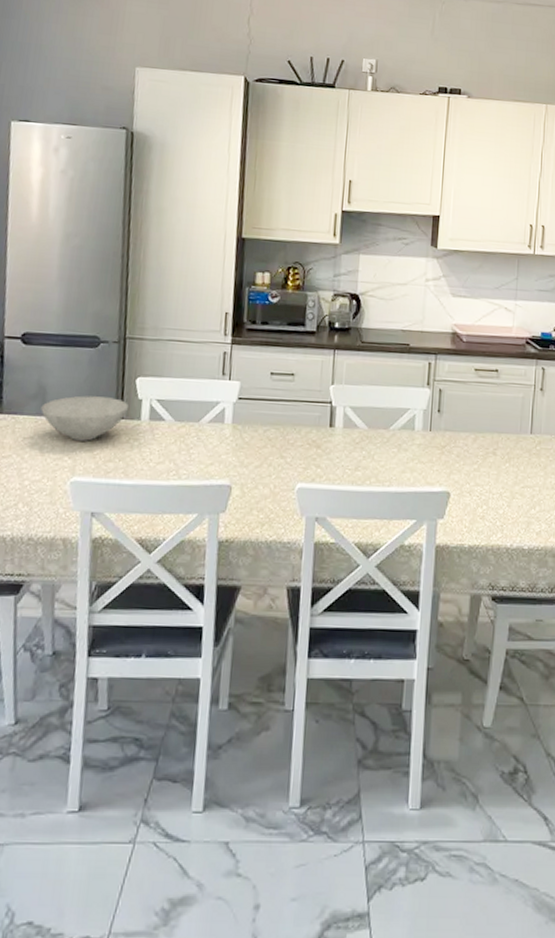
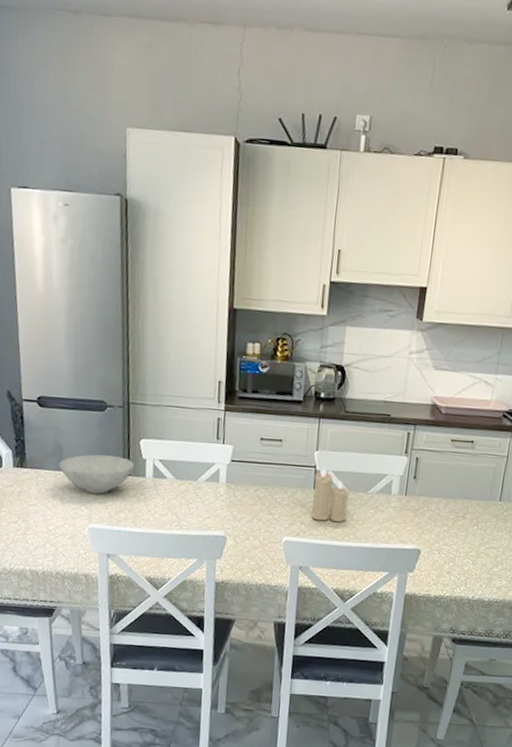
candle: none [328,403,369,465] -> present [311,468,349,523]

